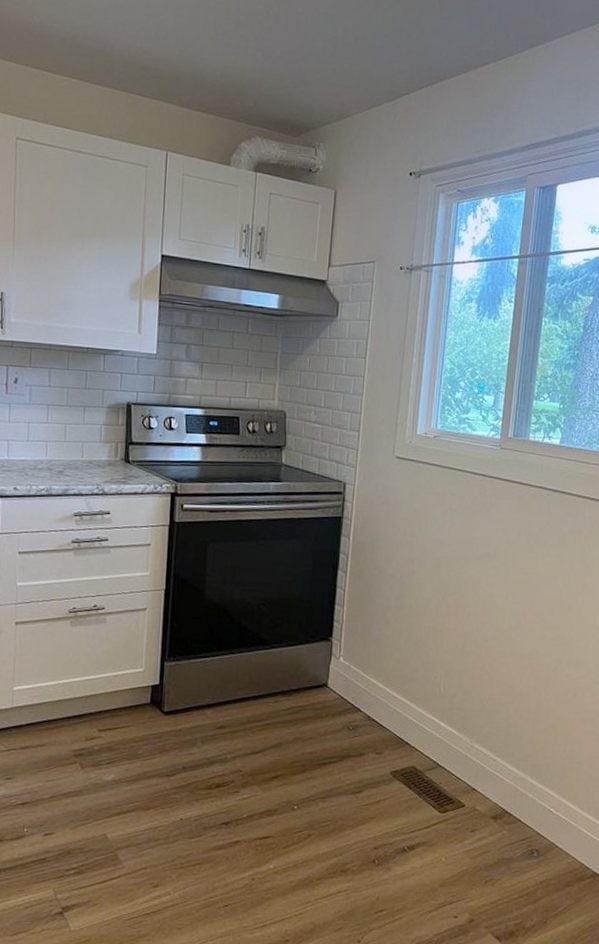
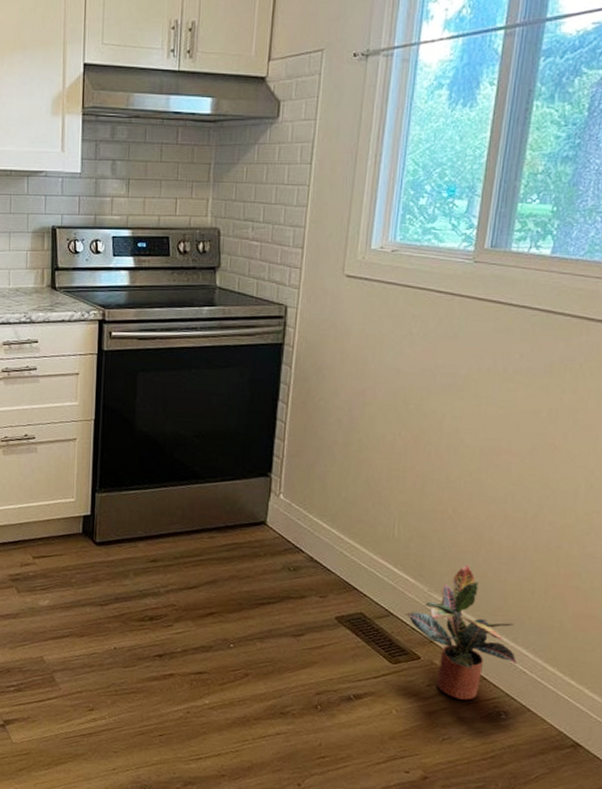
potted plant: none [452,716,545,842] -> present [406,565,517,700]

